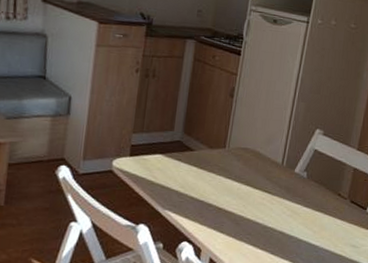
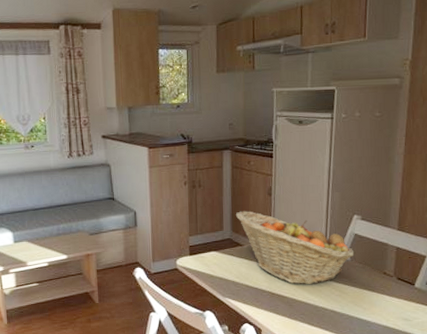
fruit basket: none [191,110,312,202] -> present [236,211,355,285]

